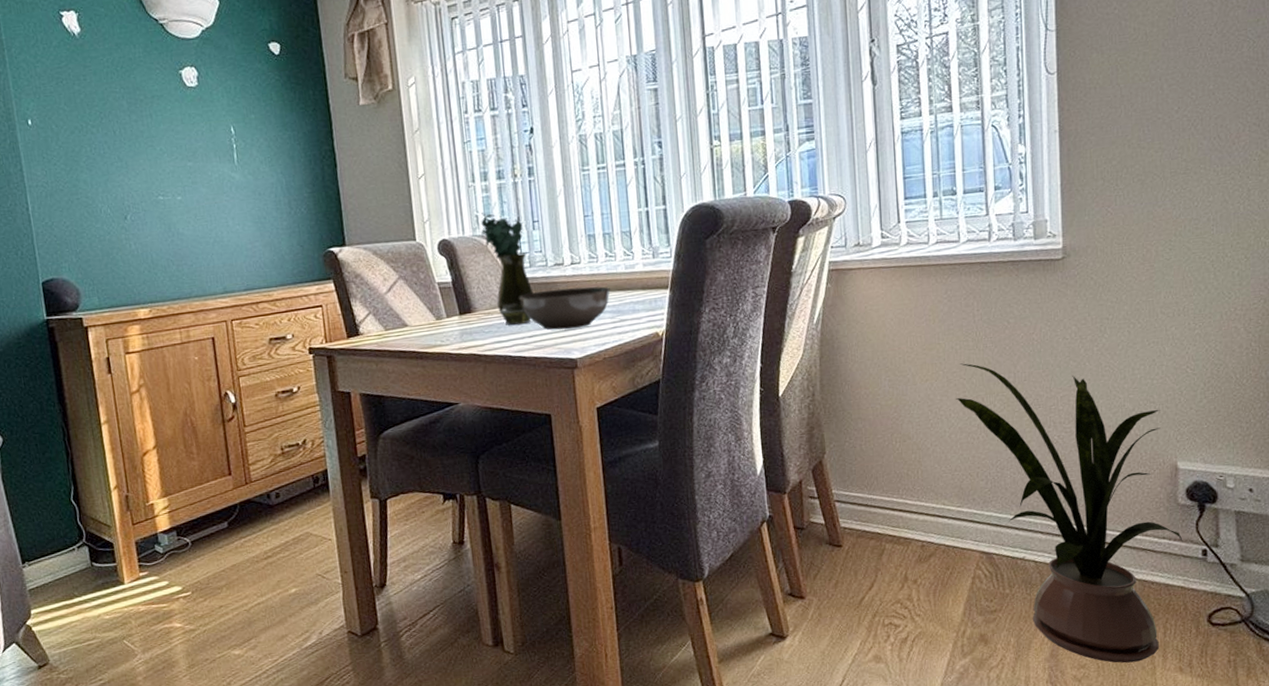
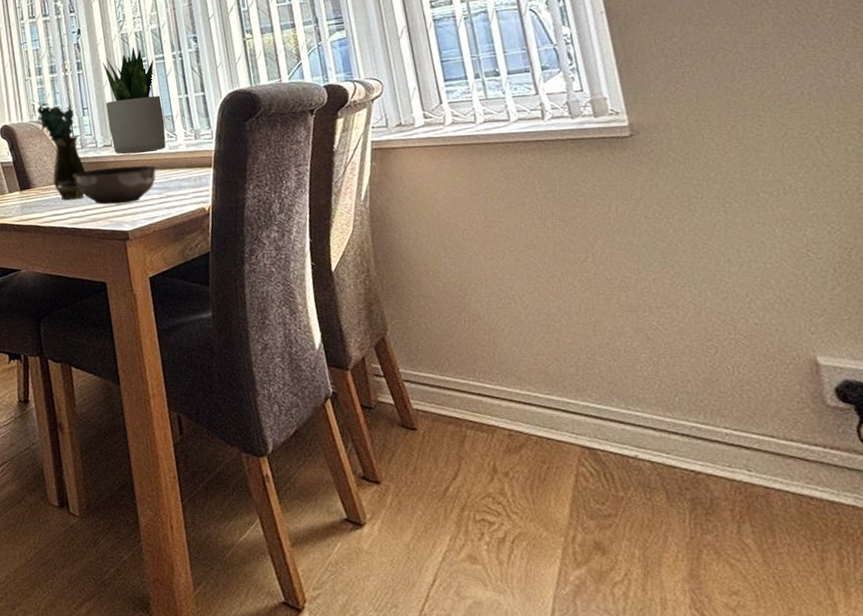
planter: none [557,150,622,274] -> present [103,46,166,154]
house plant: present [956,363,1183,663] -> none [527,241,844,595]

